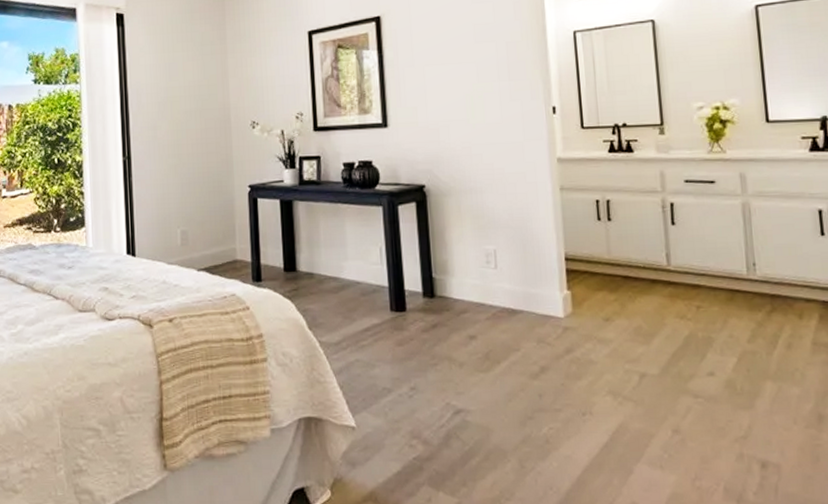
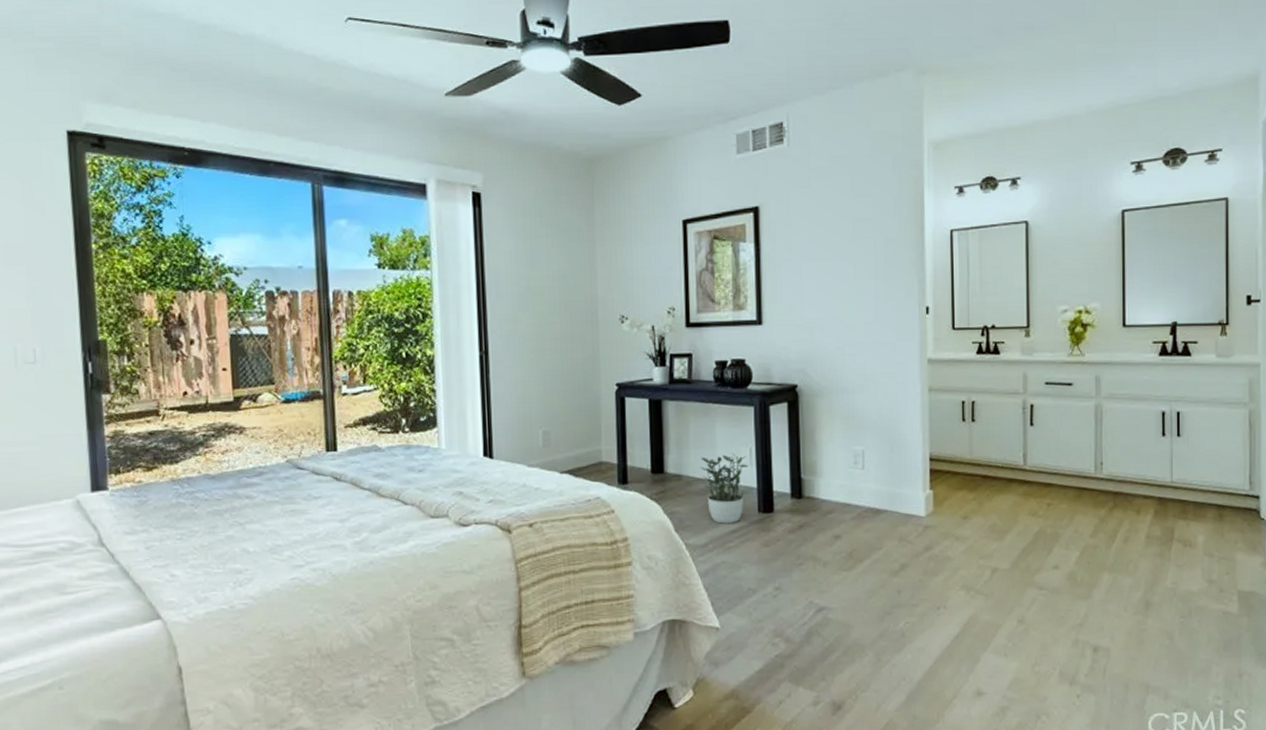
potted plant: none [331,252,379,322] -> present [700,453,748,524]

